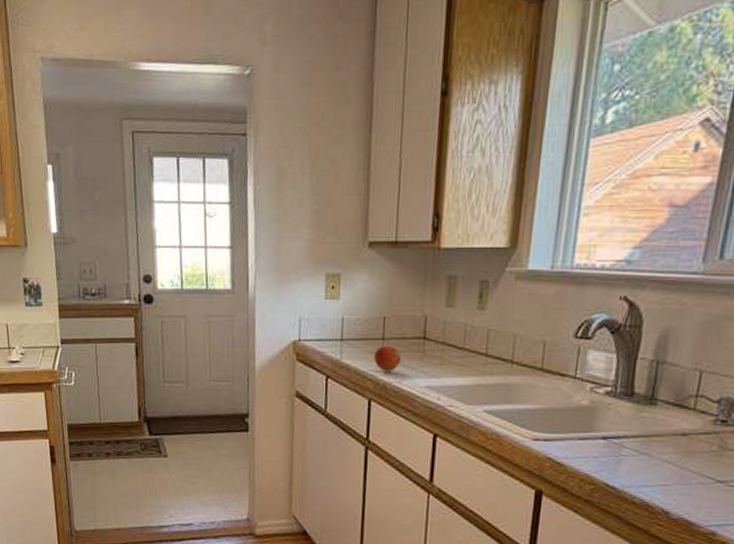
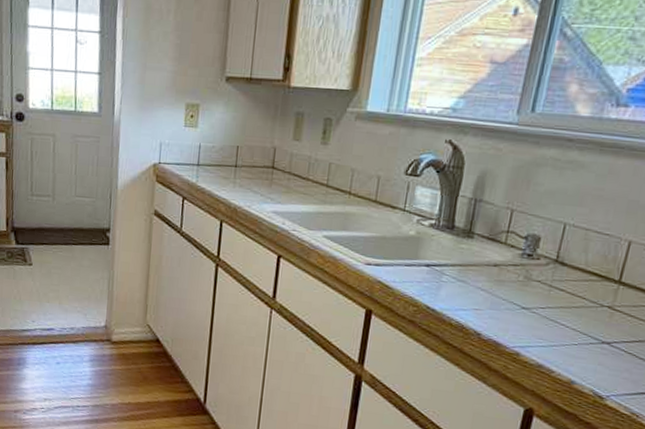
fruit: present [373,346,402,373] -> none [226,172,252,197]

